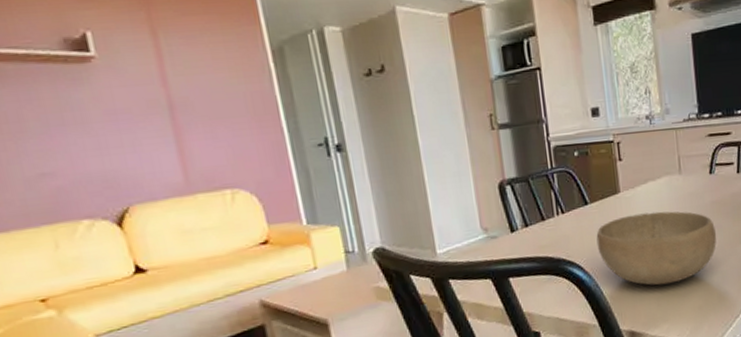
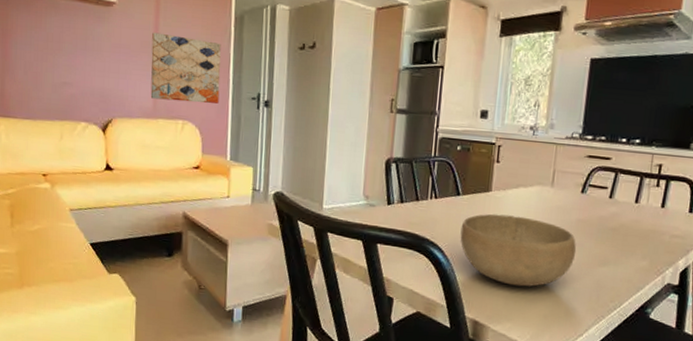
wall art: none [159,85,275,171] -> present [150,32,221,104]

